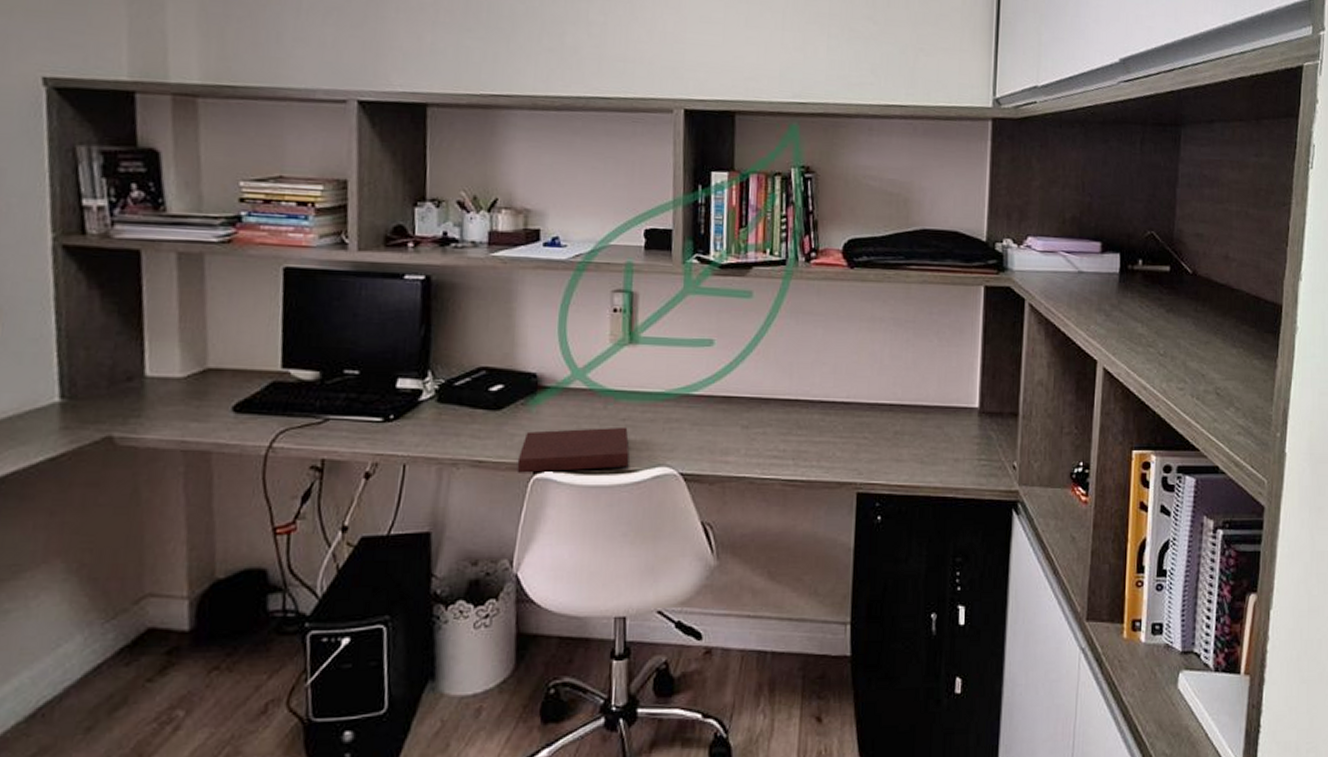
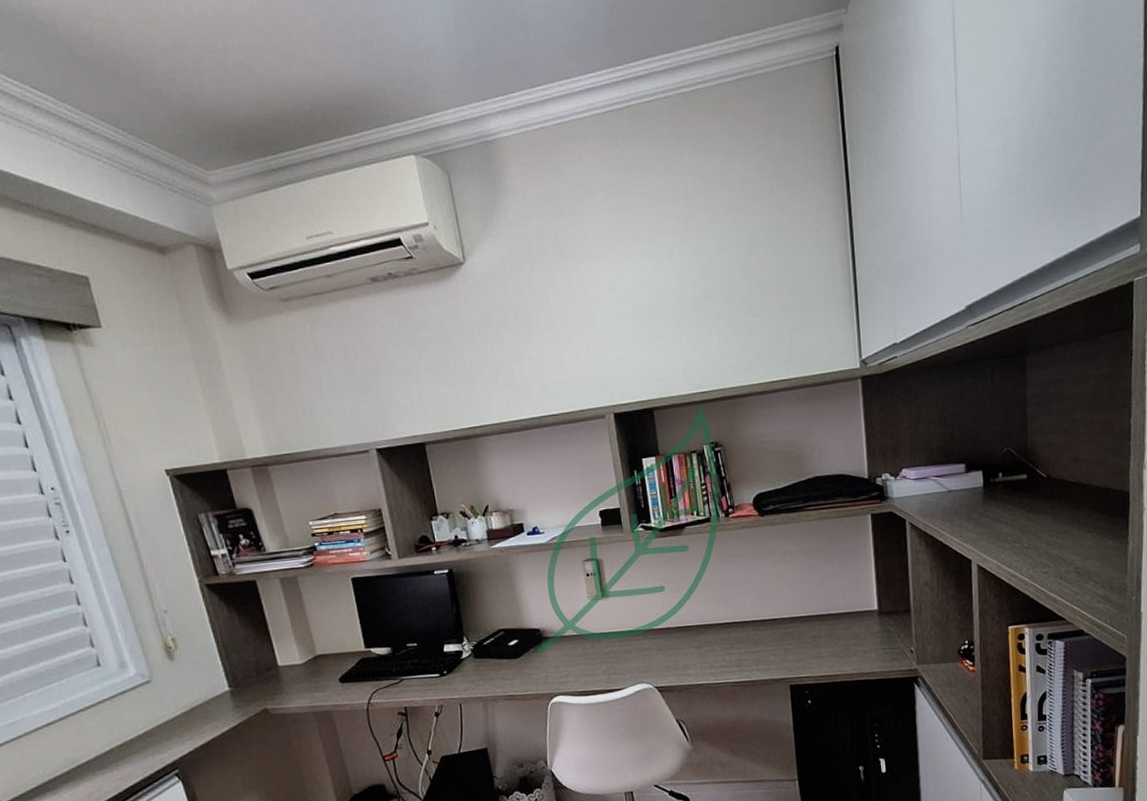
notebook: present [517,426,630,473] -> none [537,658,617,700]

